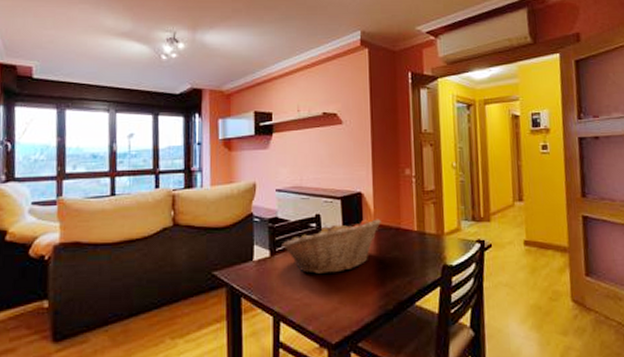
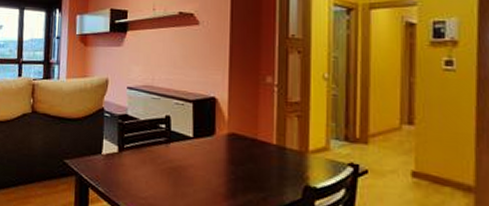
fruit basket: present [282,219,381,274] -> none [130,125,235,178]

